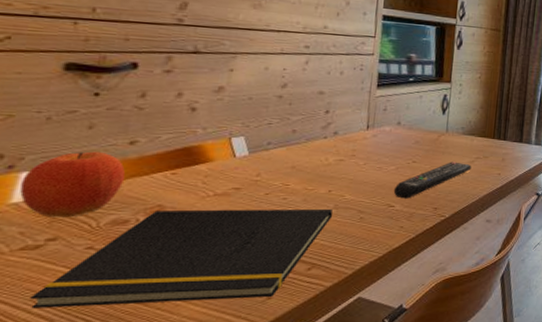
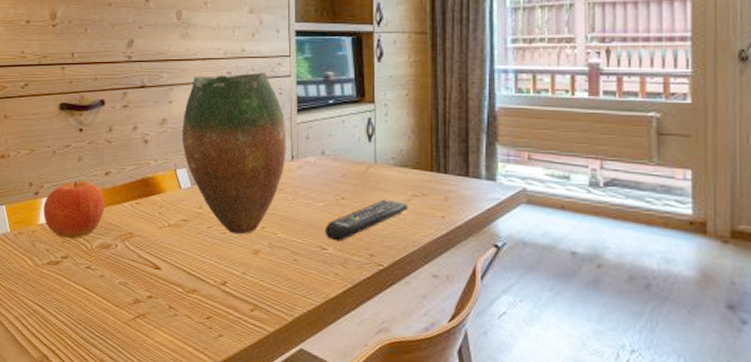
notepad: present [30,208,333,309] -> none [57,237,269,334]
vase: none [241,46,364,199] -> present [181,72,286,235]

